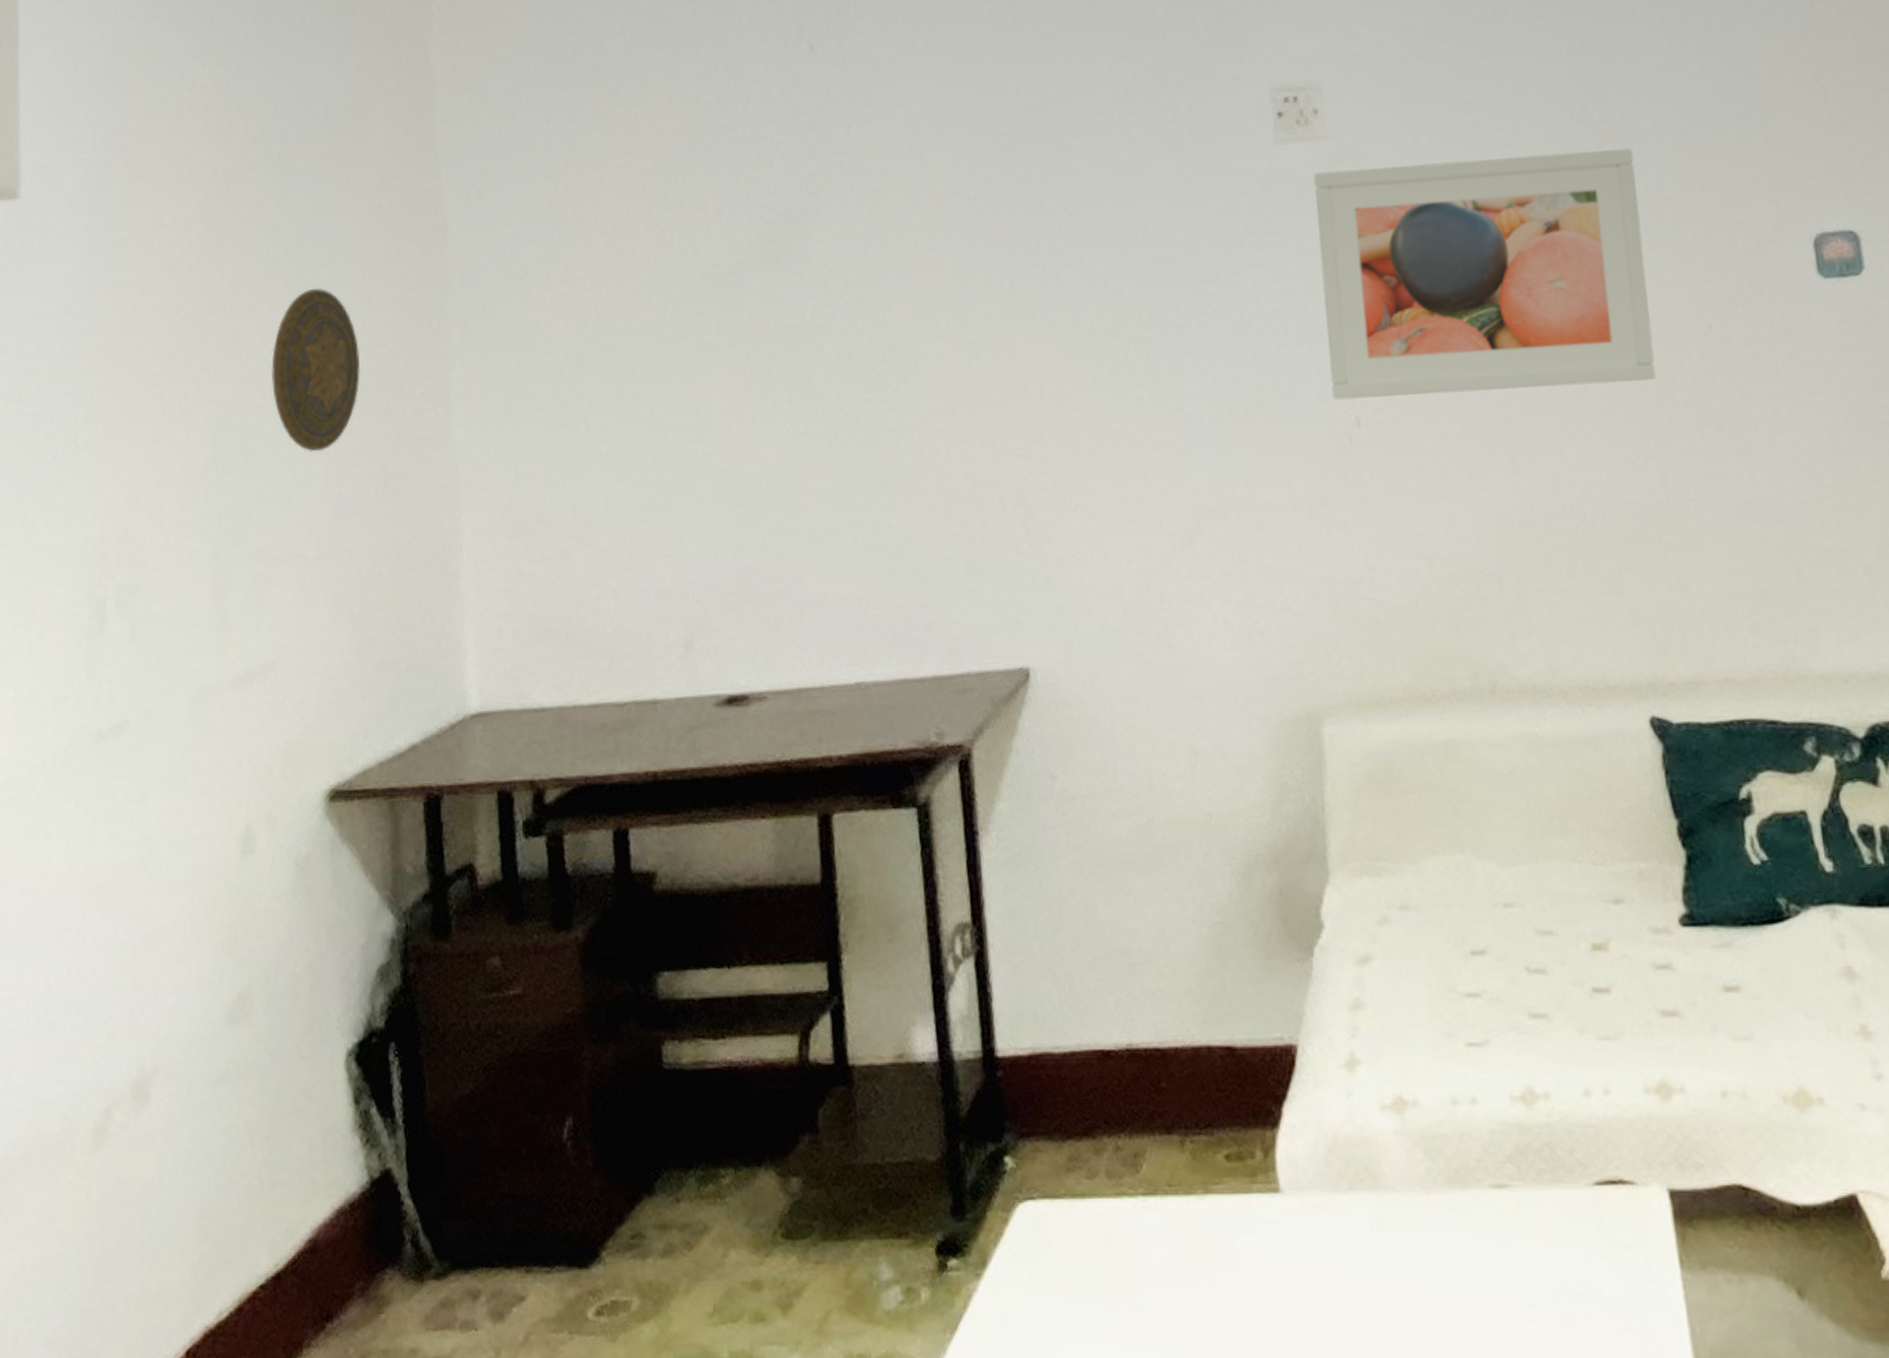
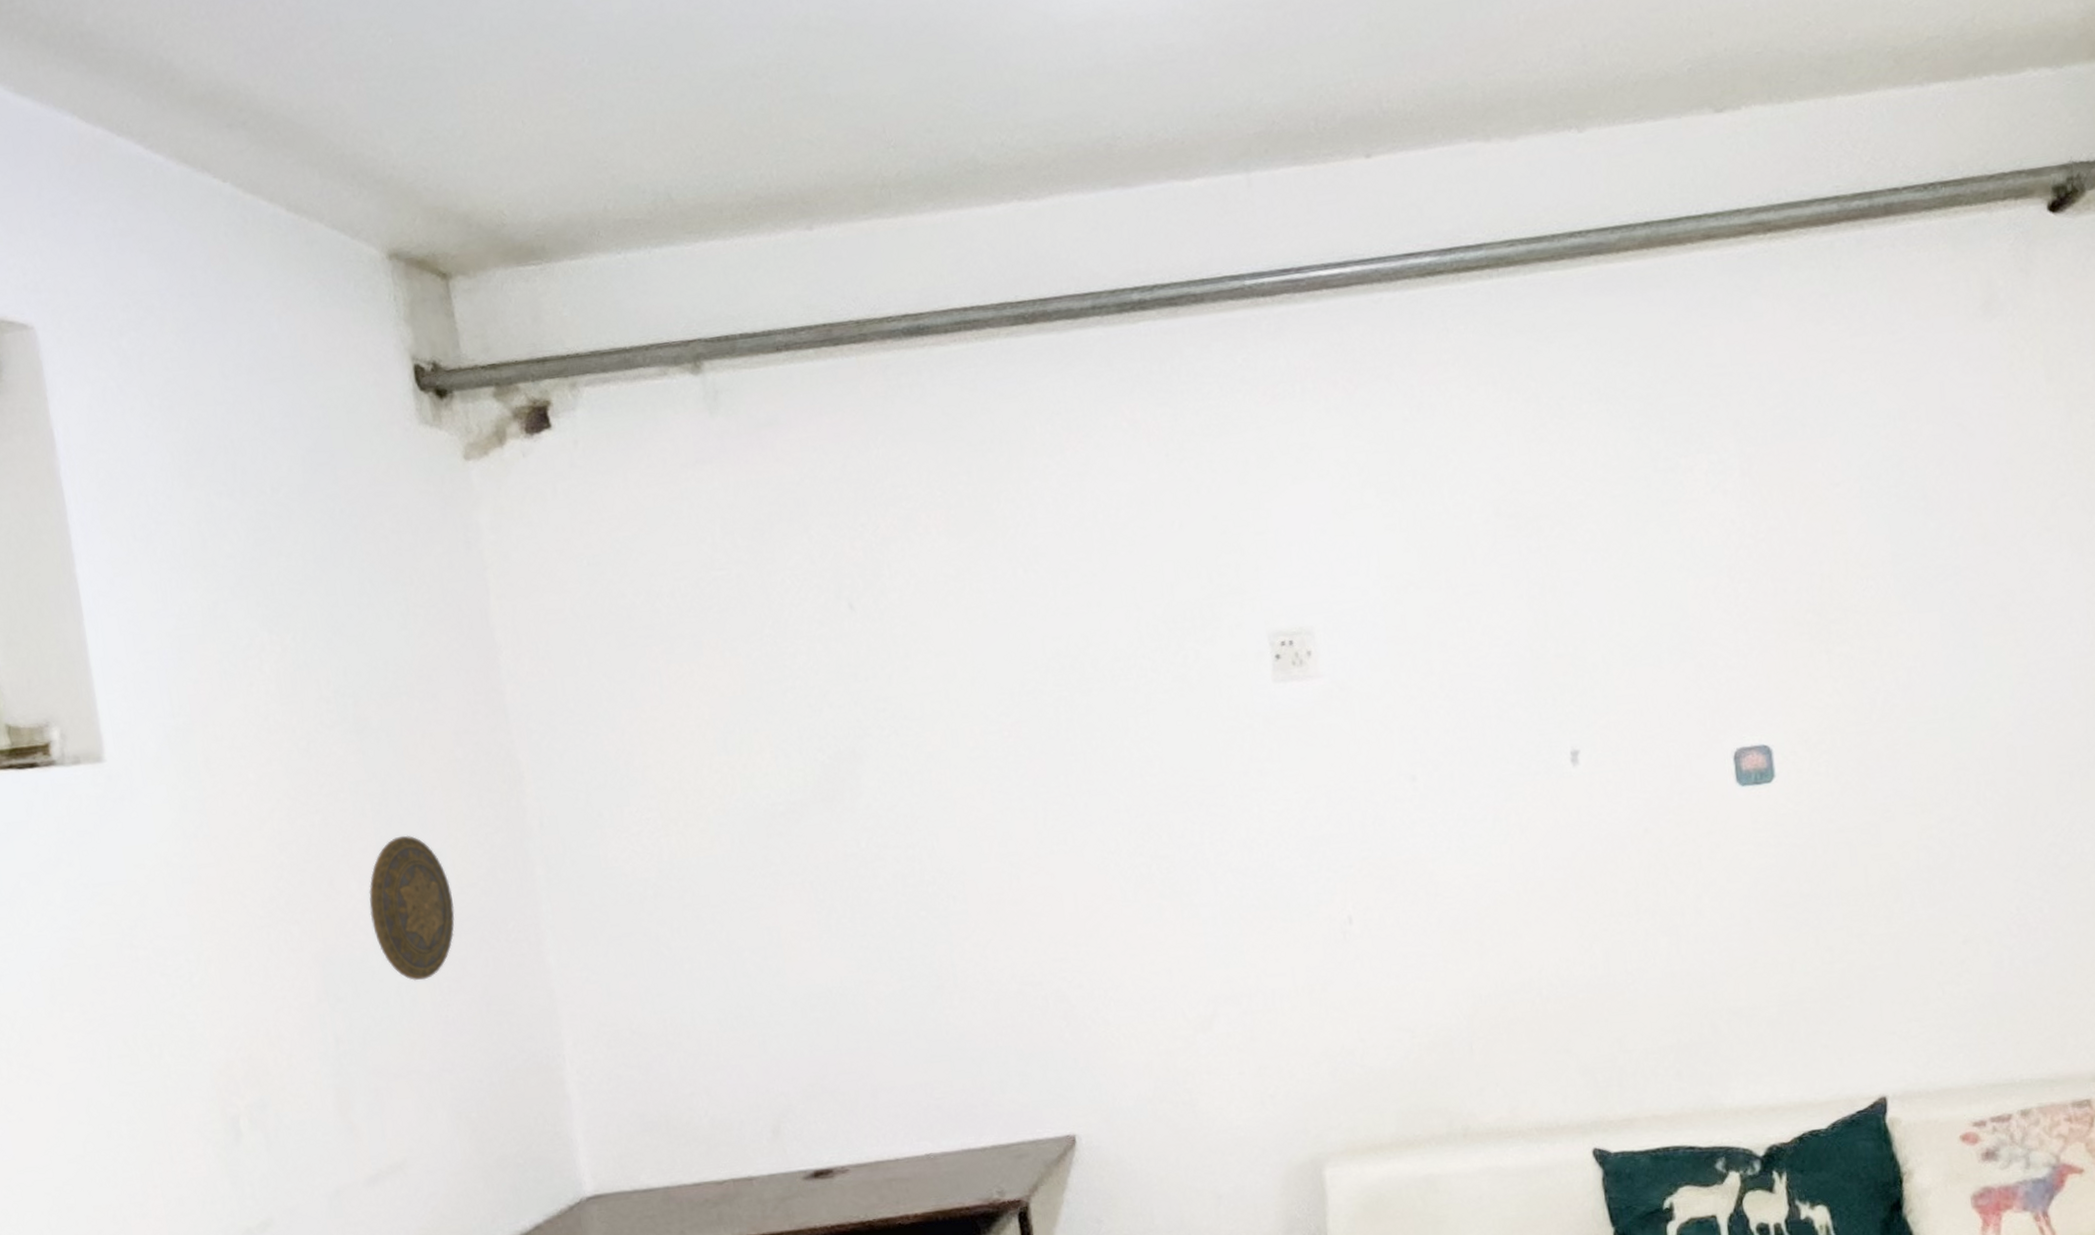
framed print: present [1314,148,1656,400] -> none [1308,679,1601,902]

